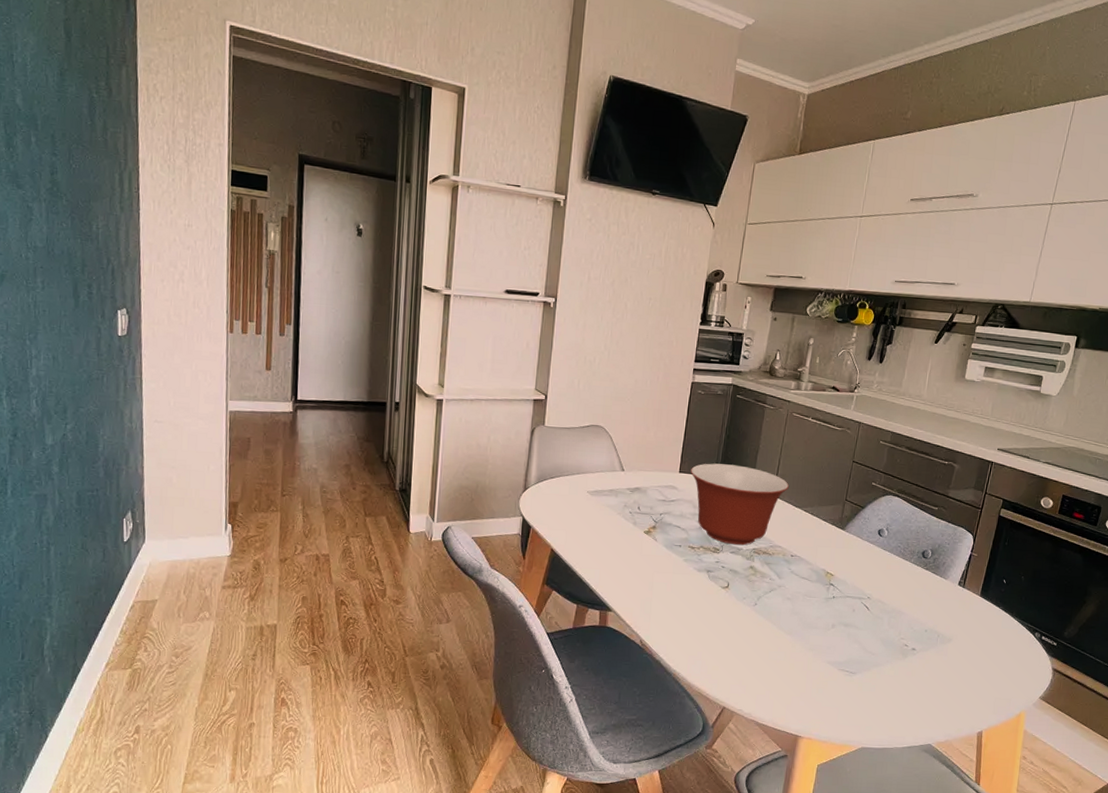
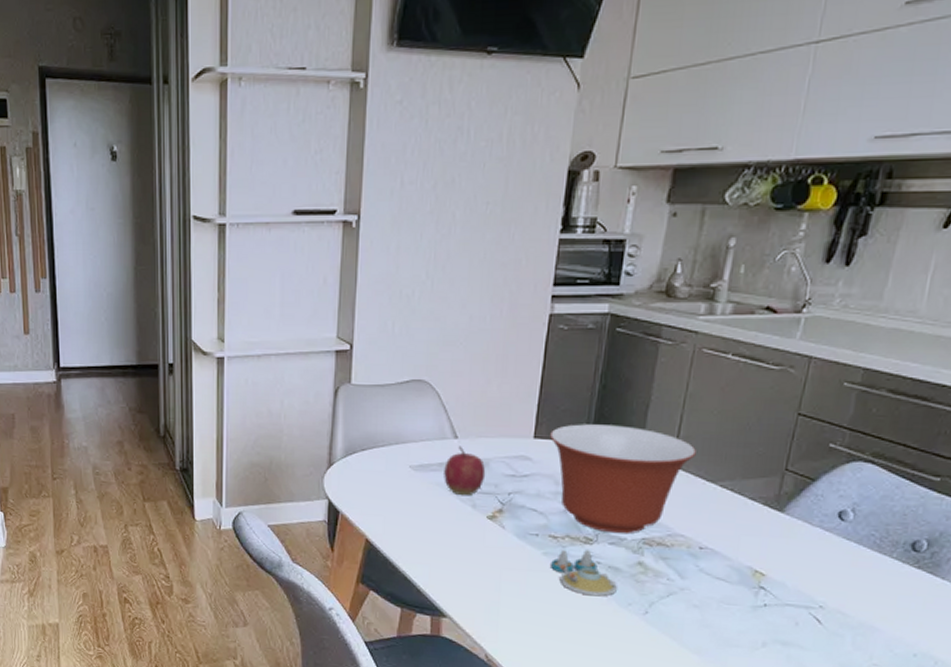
apple: none [613,477,644,516] -> present [444,446,486,496]
salt and pepper shaker set: none [689,556,736,593] -> present [551,549,617,597]

